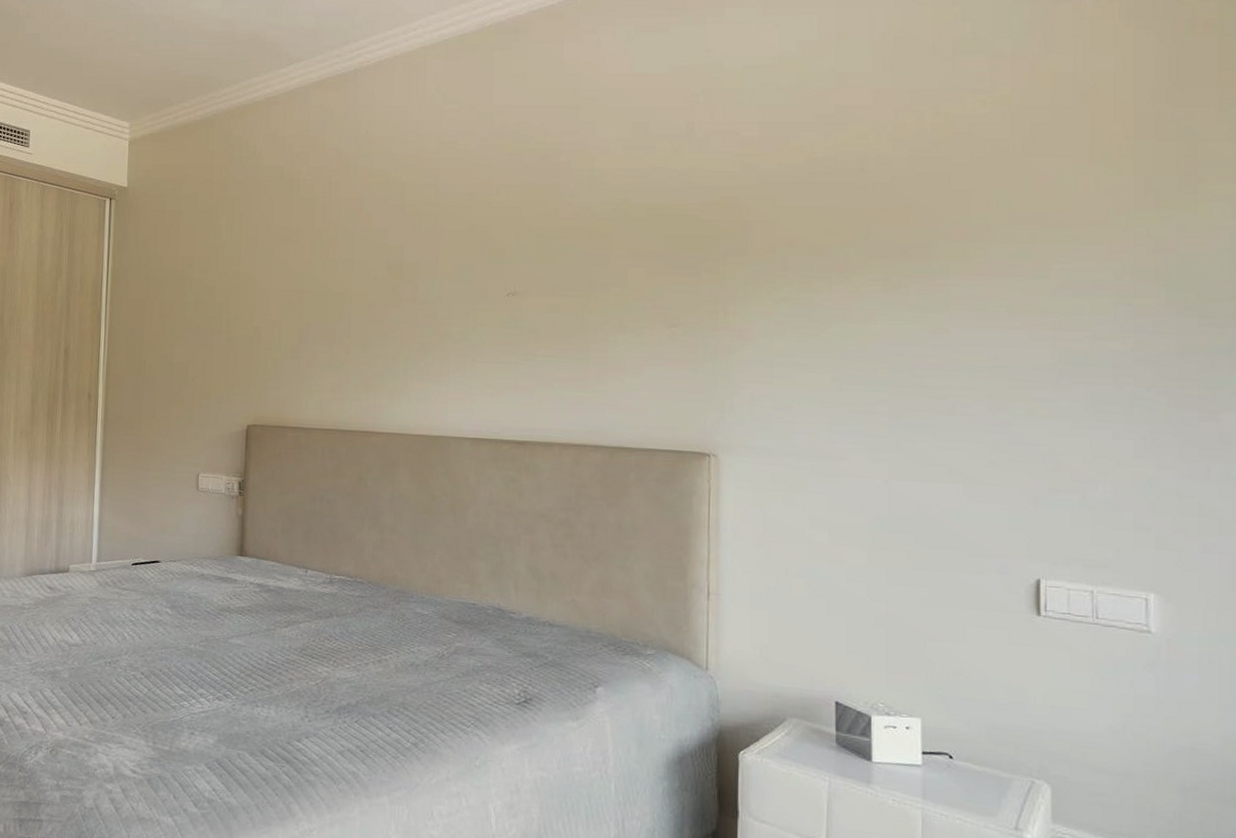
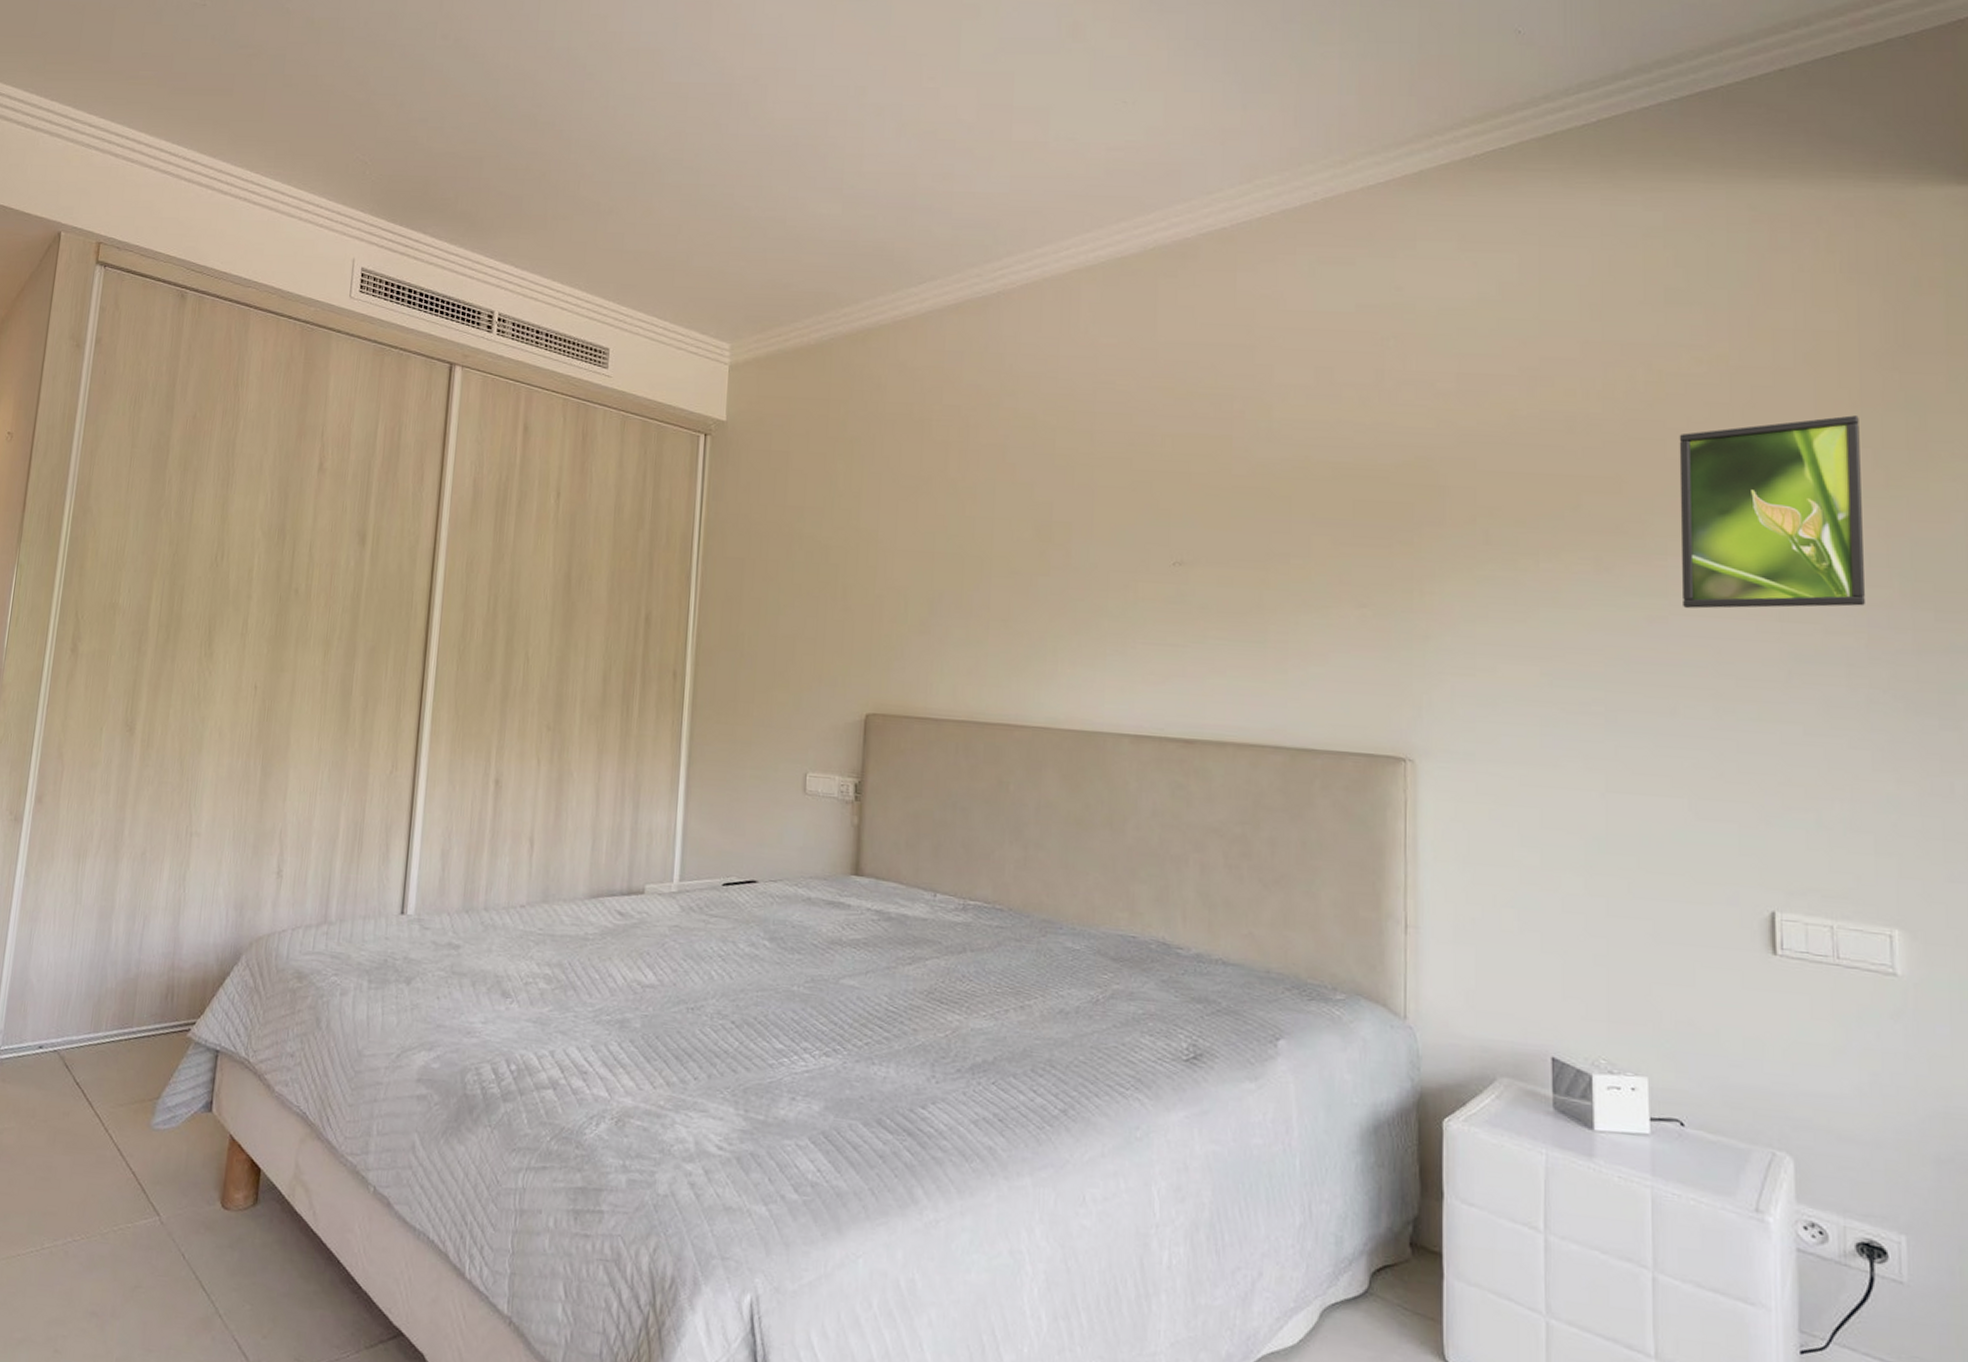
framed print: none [962,146,1132,321] -> present [1679,415,1865,609]

